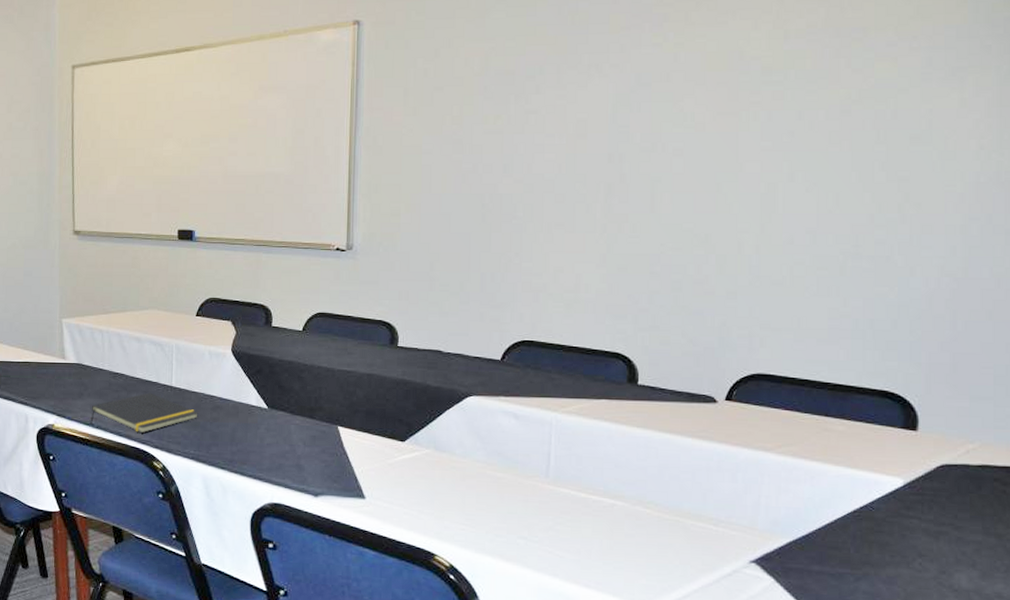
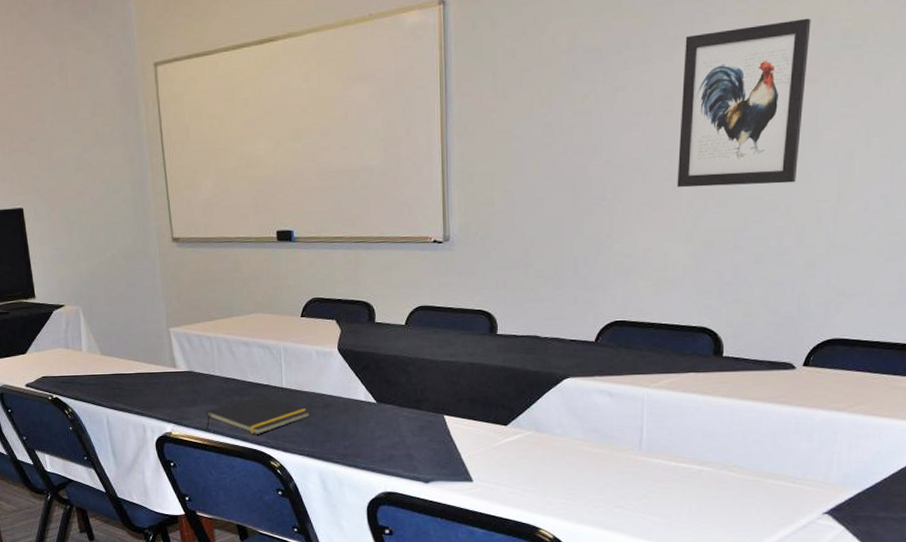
wall art: none [590,53,729,212] -> present [677,18,811,188]

